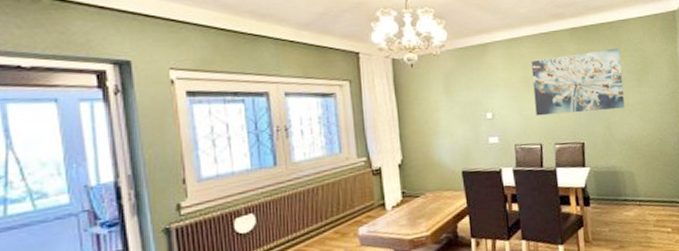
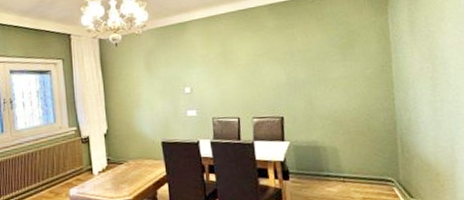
wall art: present [531,48,625,116] -> none [229,22,328,91]

